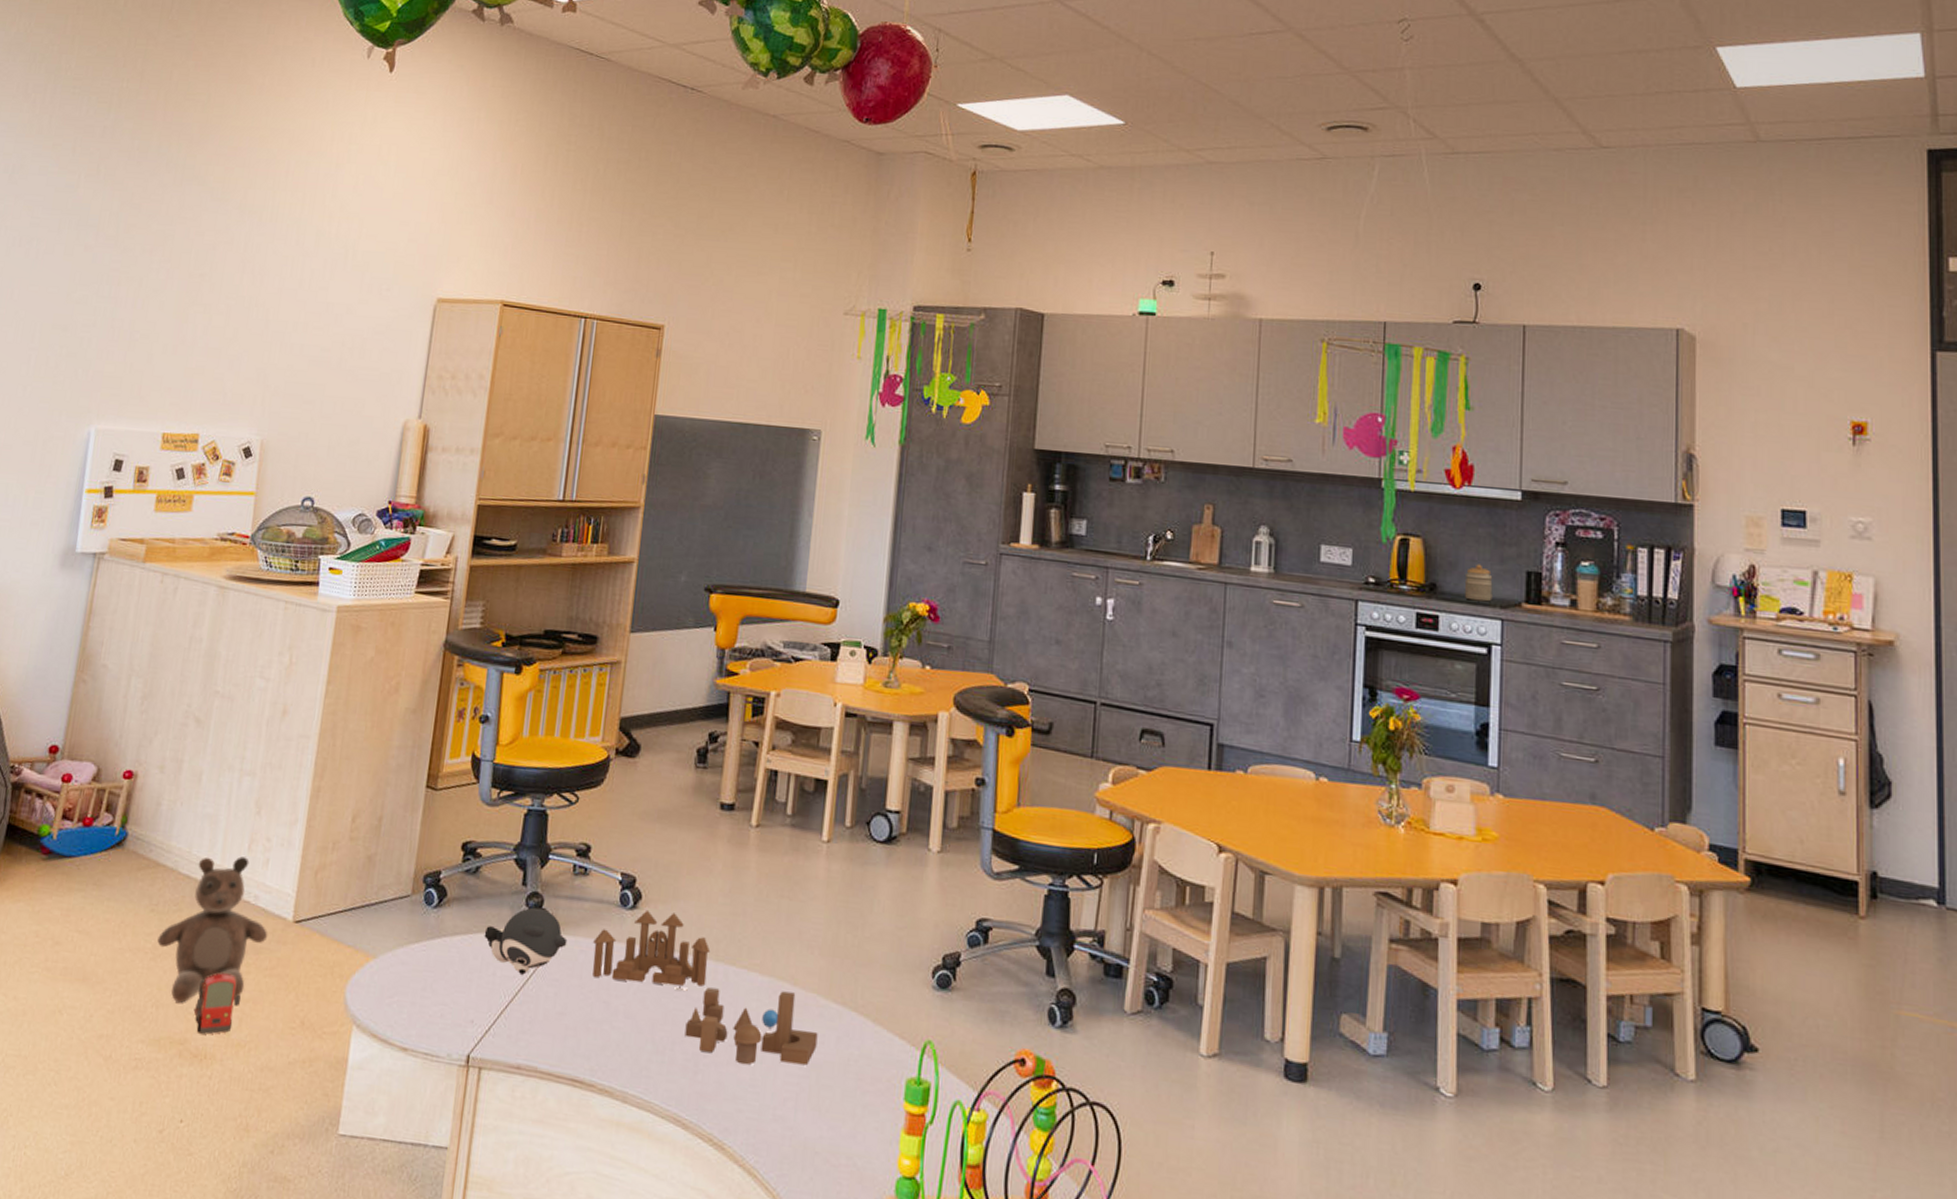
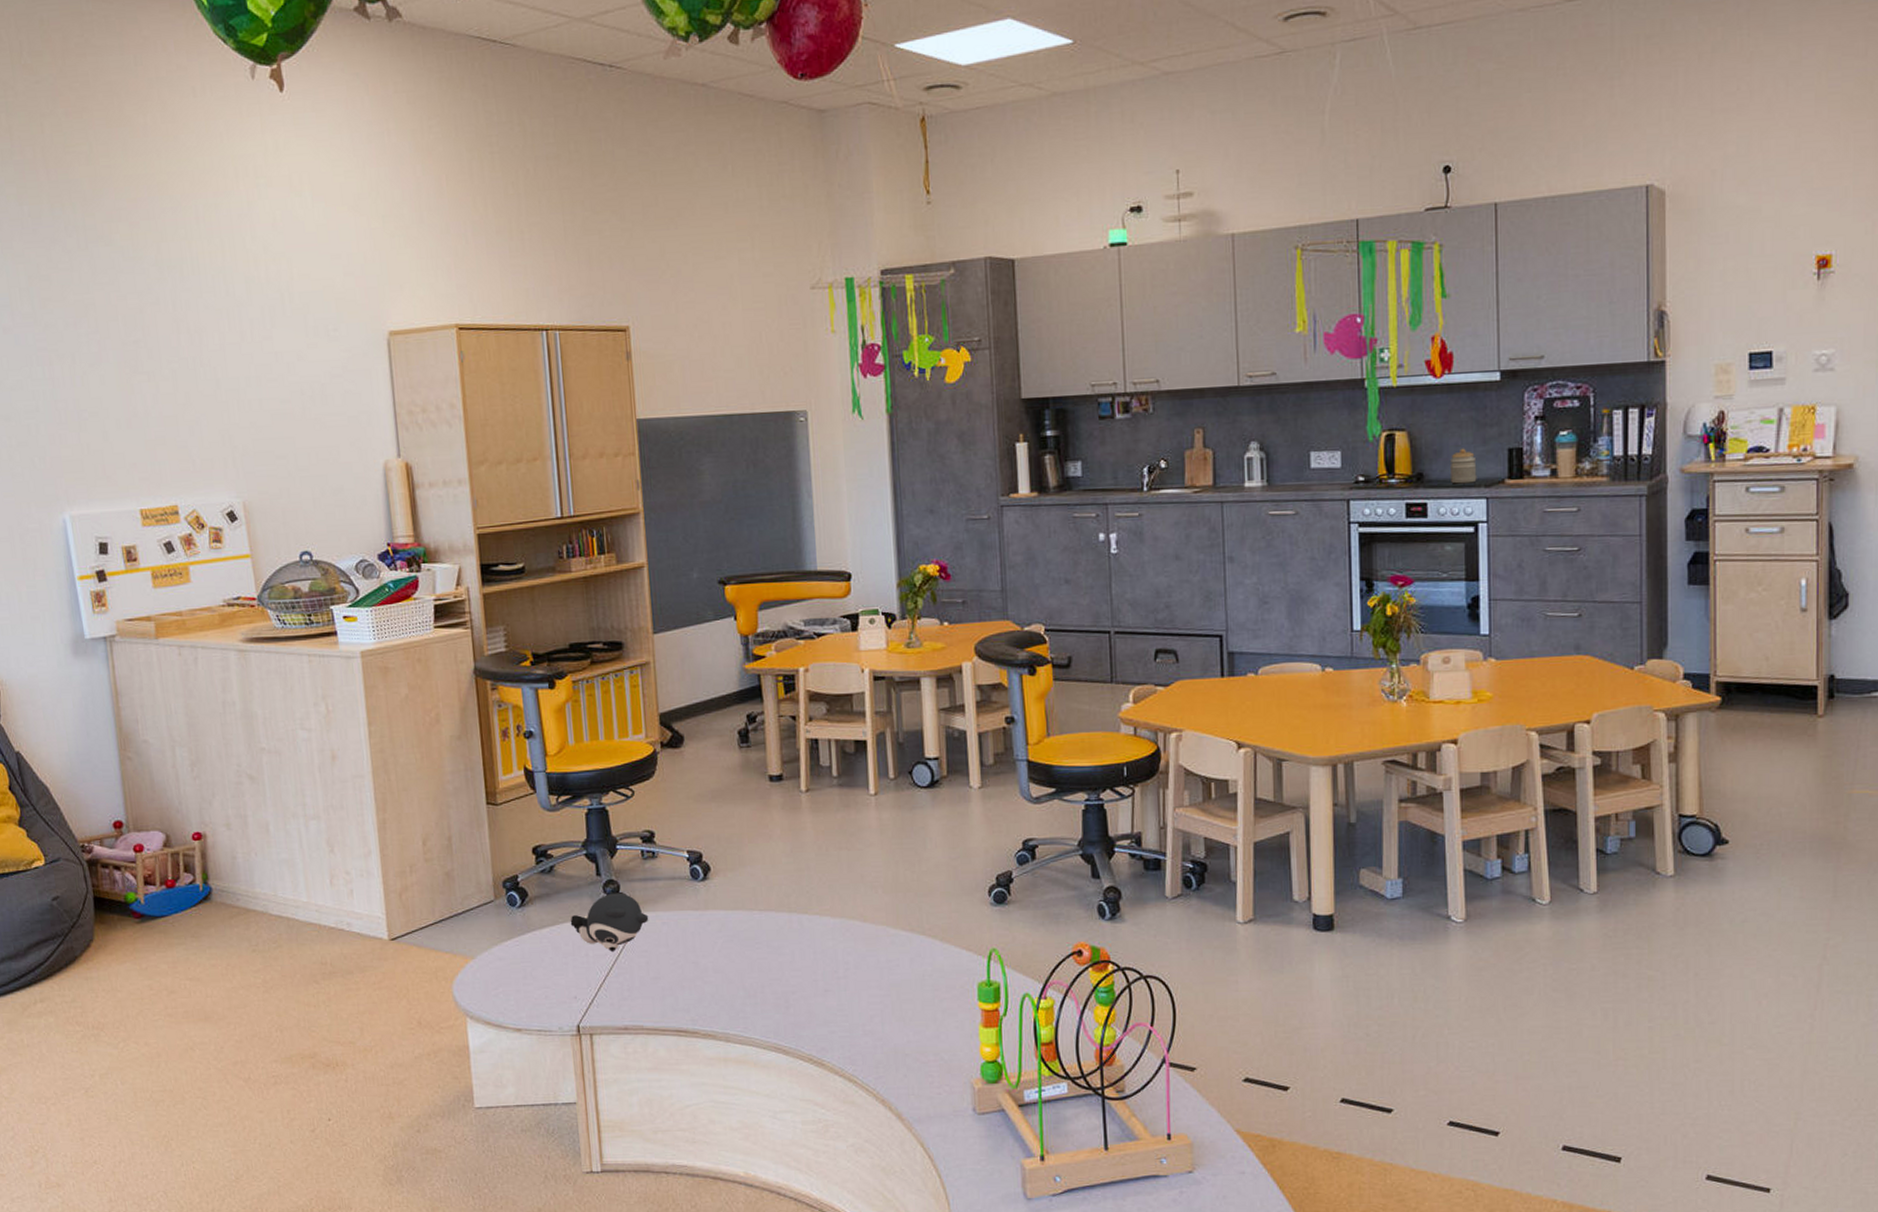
stuffed animal: present [157,856,268,1003] -> none [265,891,369,1024]
toy truck: present [193,973,241,1035] -> none [314,993,357,1046]
building blocks: present [593,909,711,991] -> none [673,878,783,944]
toy blocks: present [684,987,818,1066] -> none [771,928,893,995]

